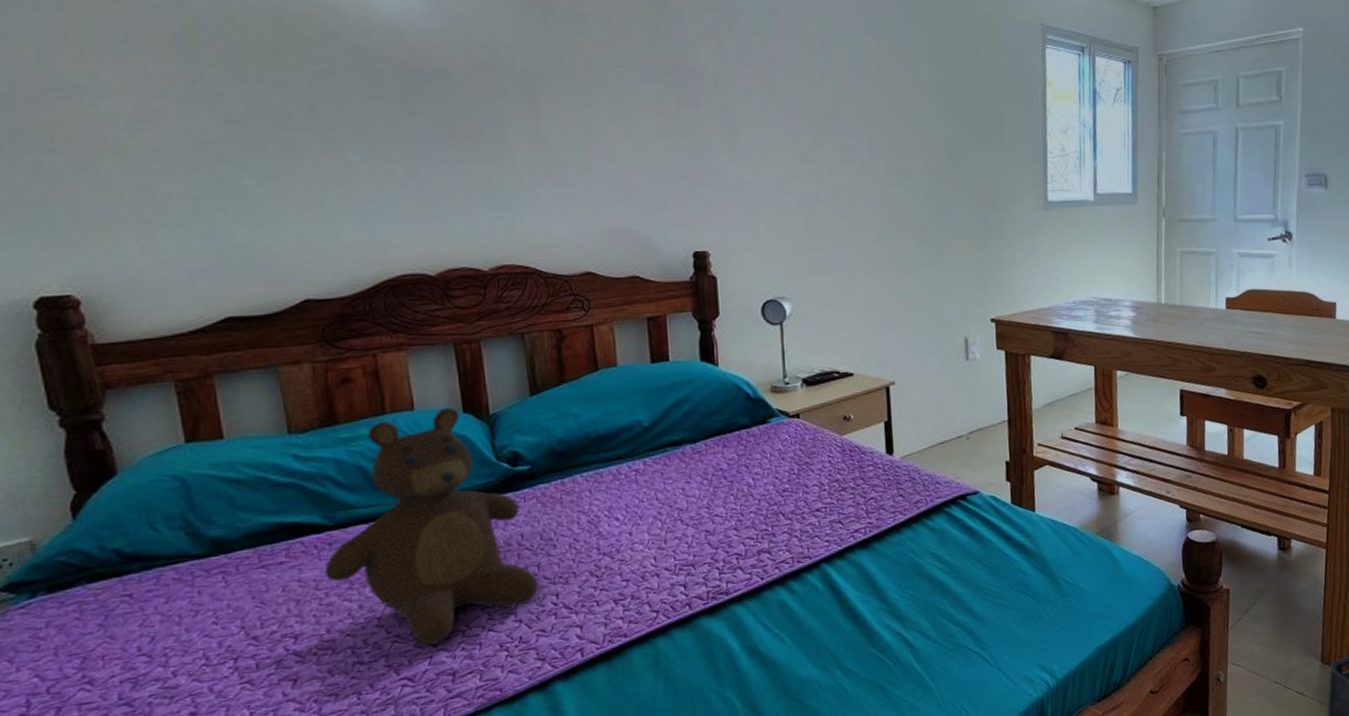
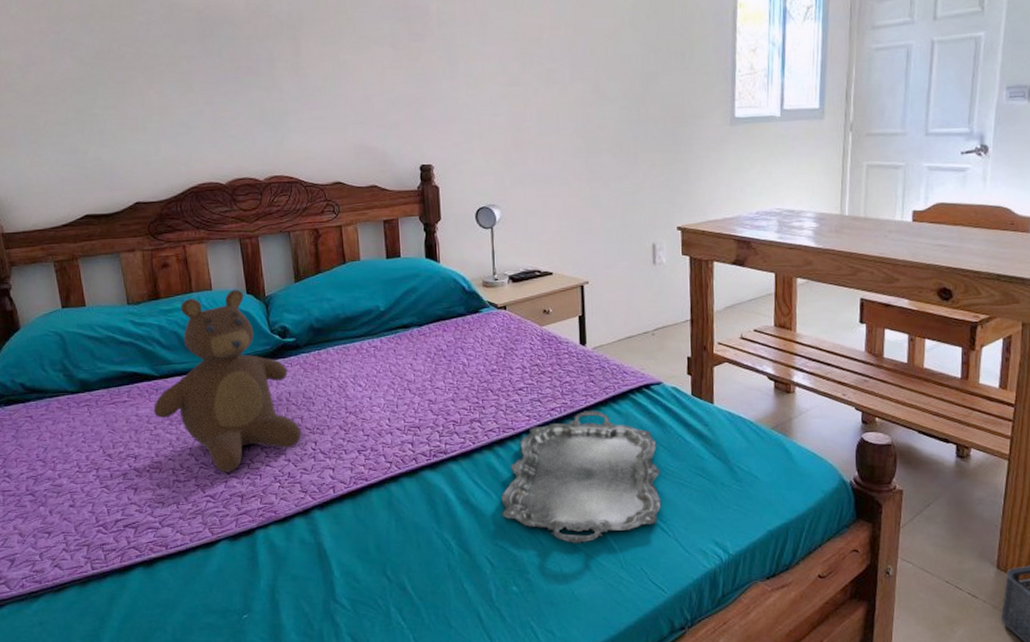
serving tray: none [796,528,982,687] -> present [501,410,662,544]

